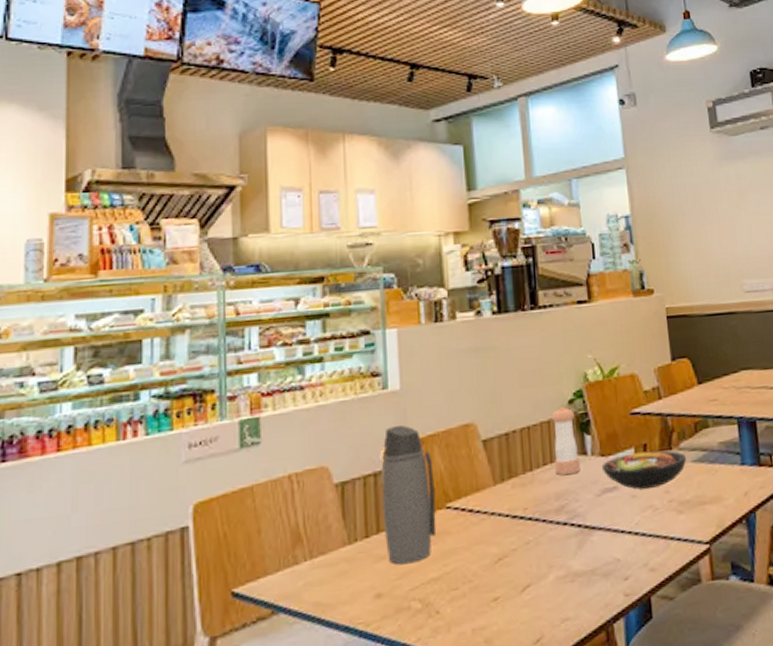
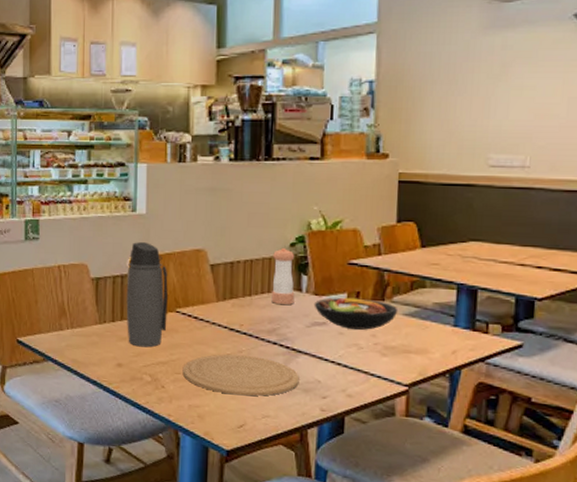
plate: none [460,544,597,603] -> present [182,354,299,396]

